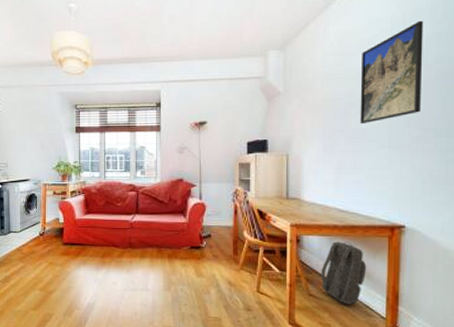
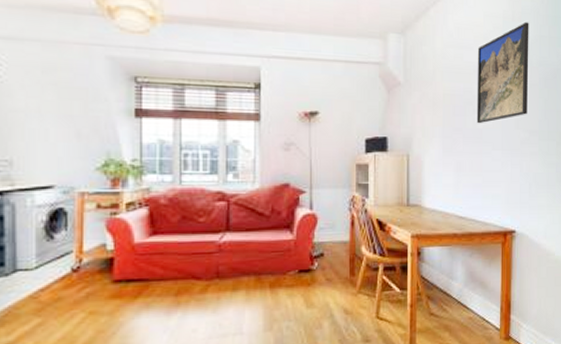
backpack: present [321,241,367,305] -> none [441,251,484,320]

